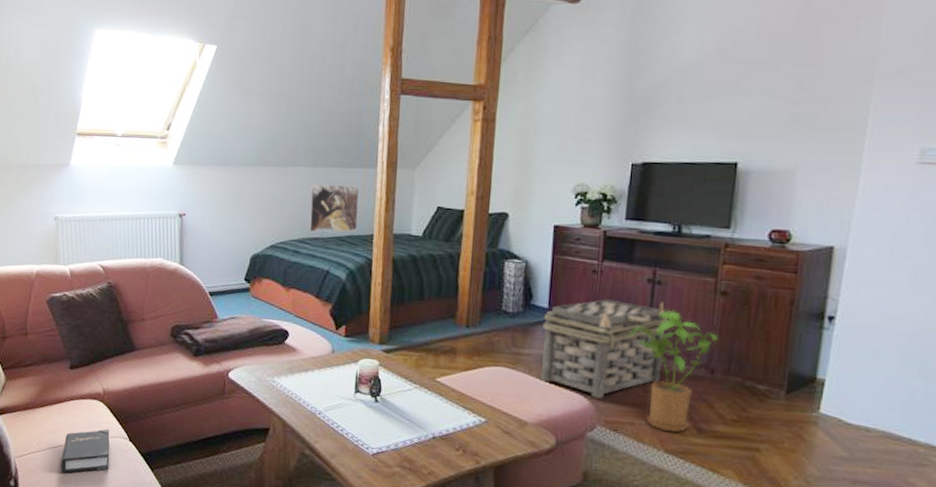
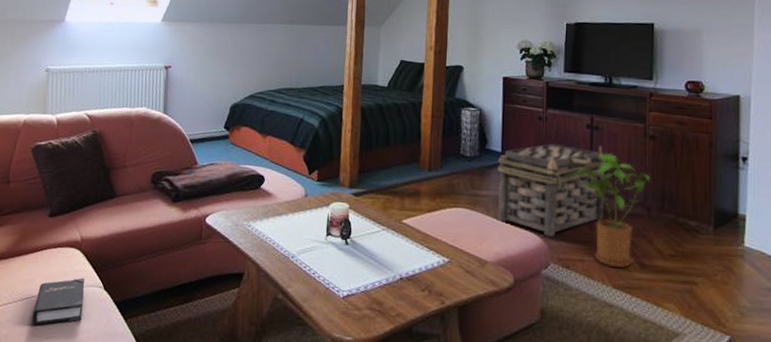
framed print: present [308,183,360,233] -> none [284,39,332,83]

